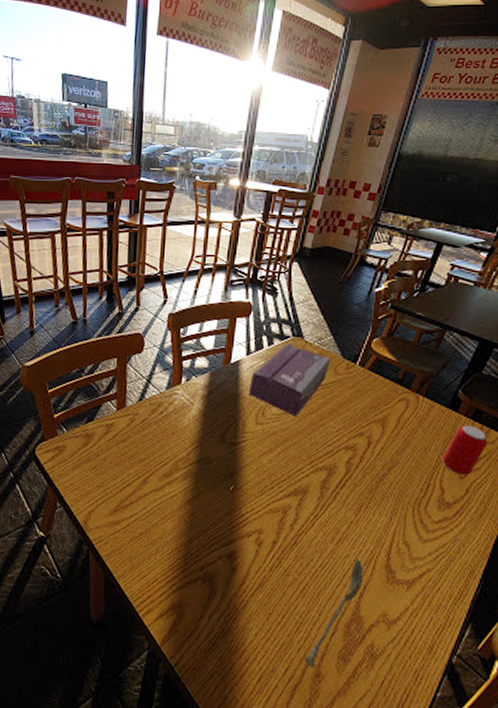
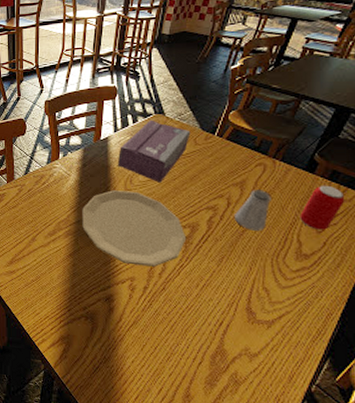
plate: none [204,423,323,517] -> present [82,190,187,267]
soupspoon: present [303,559,364,668] -> none [174,302,226,390]
saltshaker: none [375,428,414,475] -> present [235,190,271,231]

